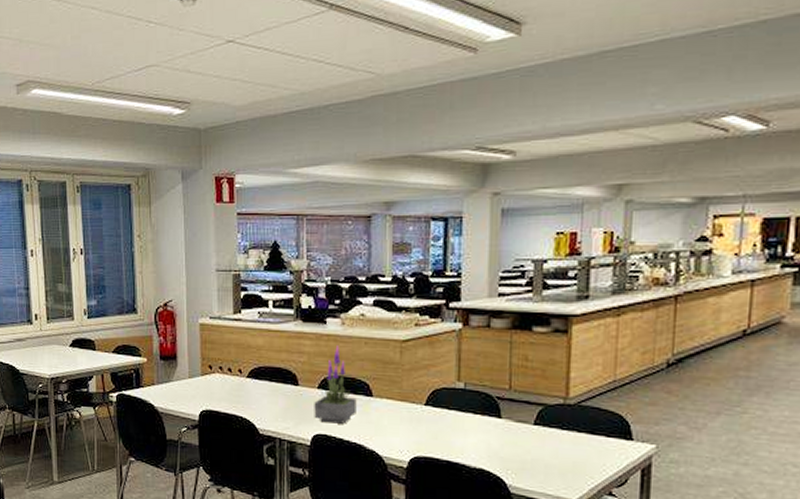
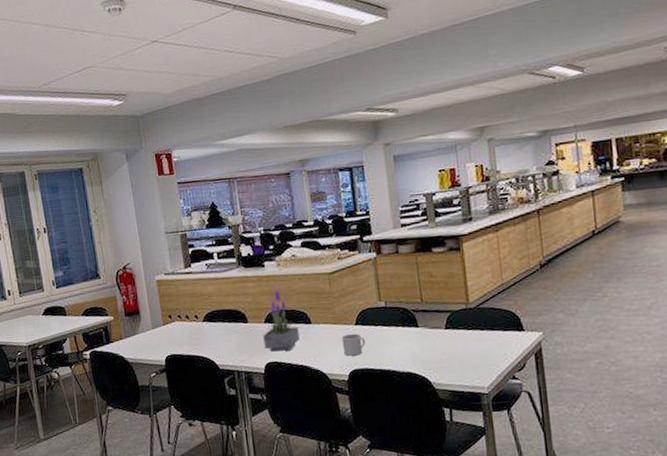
mug: none [406,414,435,441] -> present [342,333,366,356]

